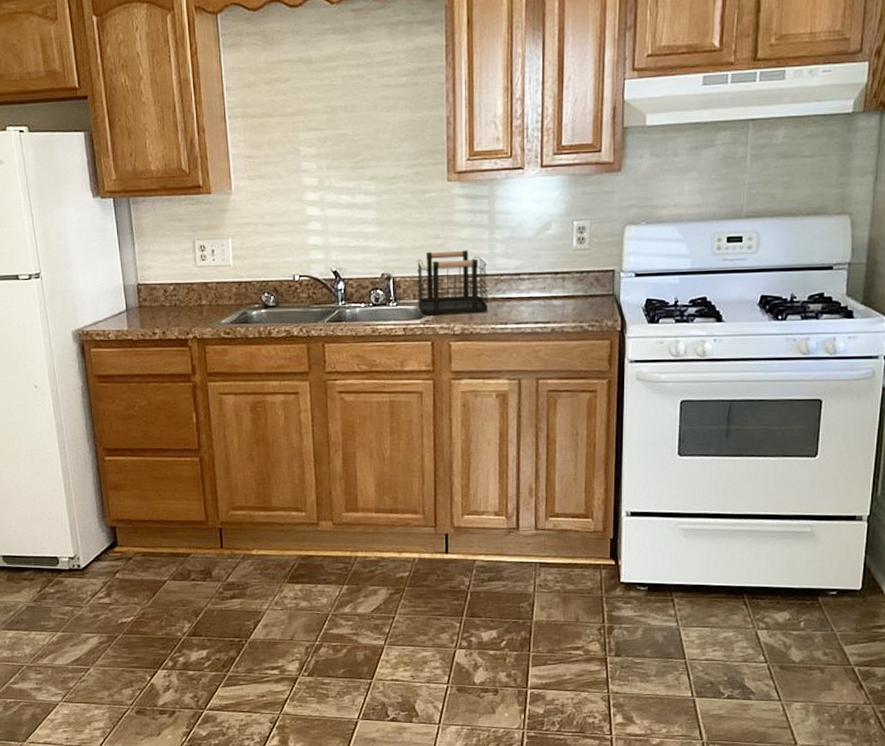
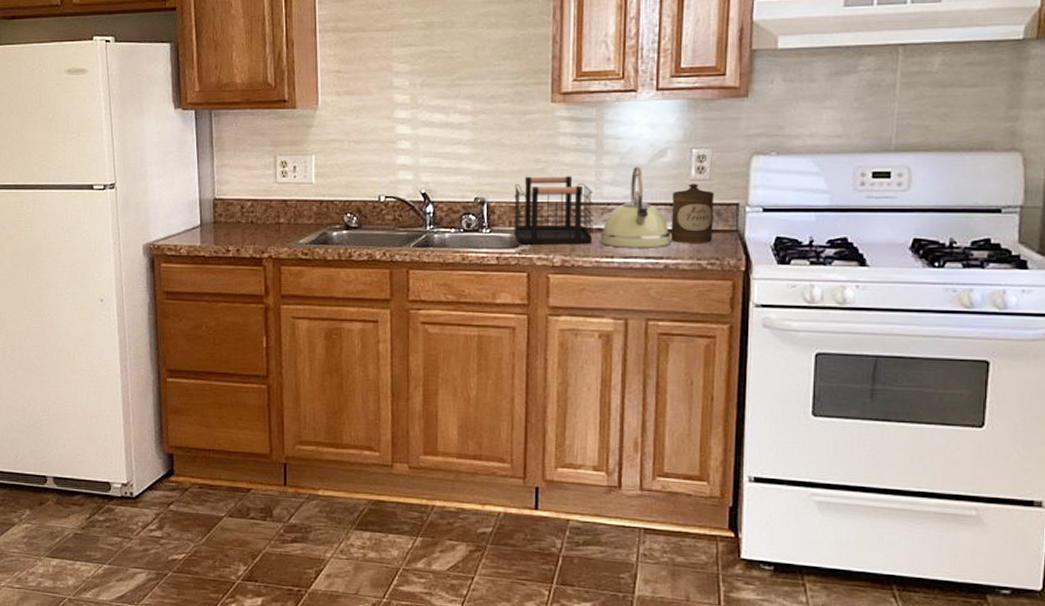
kettle: none [494,238,557,315] -> present [599,166,672,248]
canister: none [556,253,594,309] -> present [670,184,715,244]

